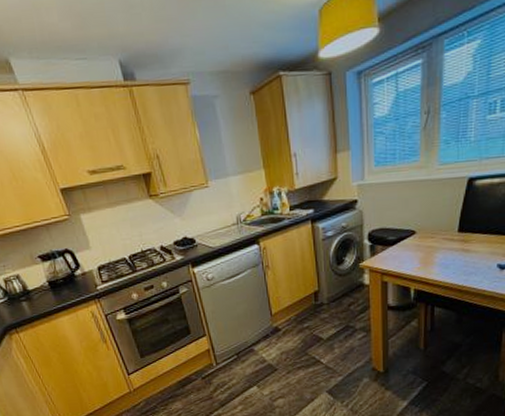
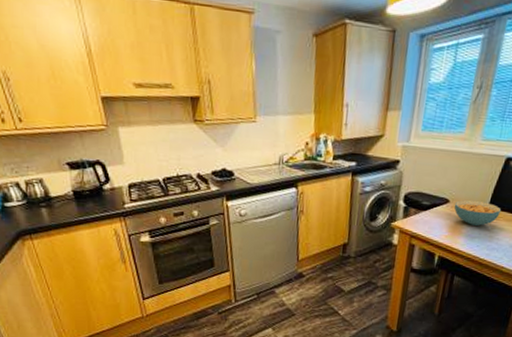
cereal bowl: none [421,227,472,253] -> present [454,200,501,226]

